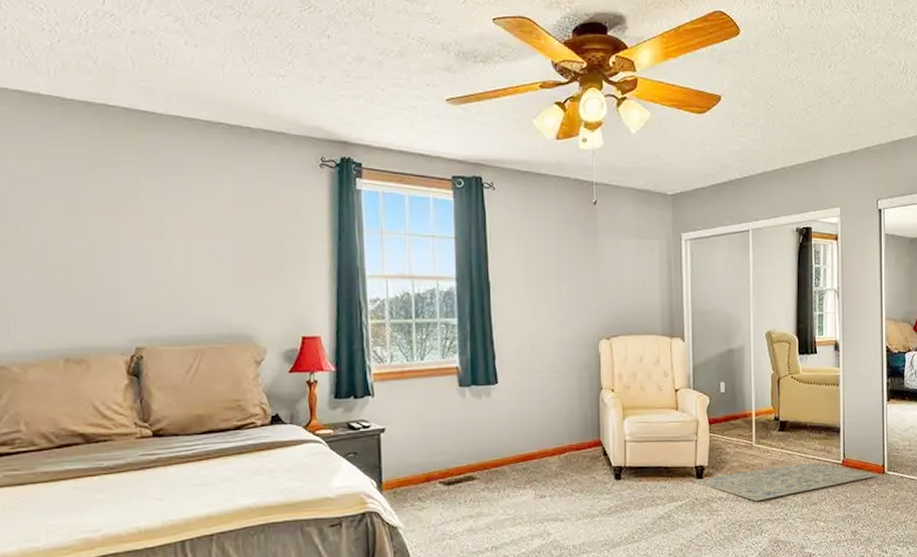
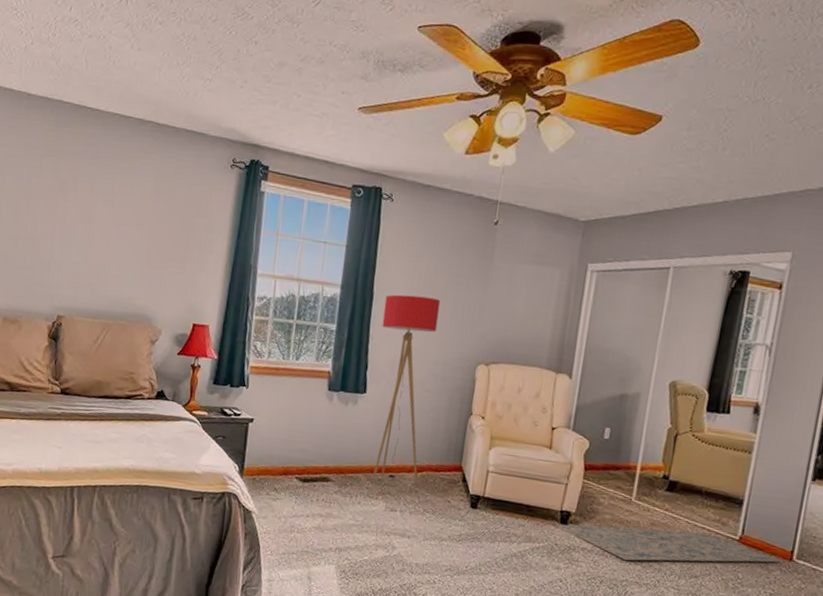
floor lamp: none [502,280,562,473] -> present [371,294,441,486]

